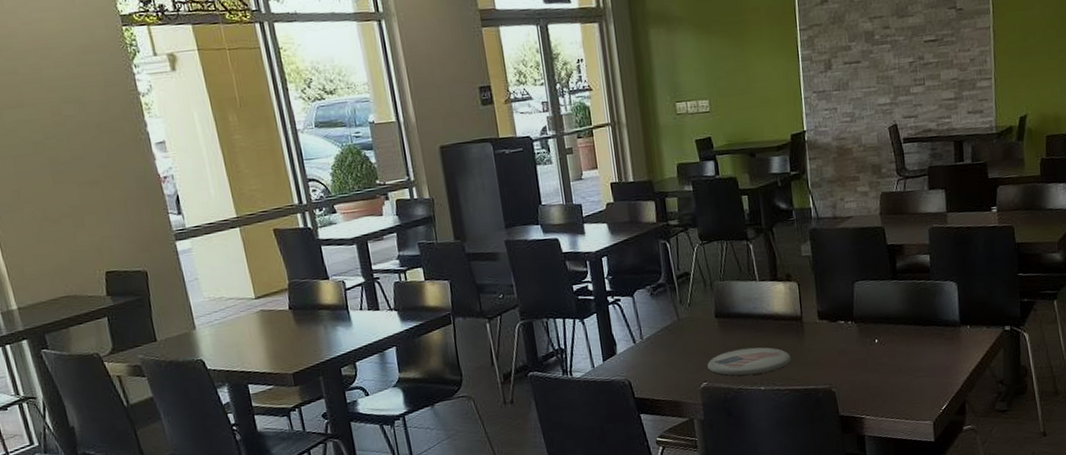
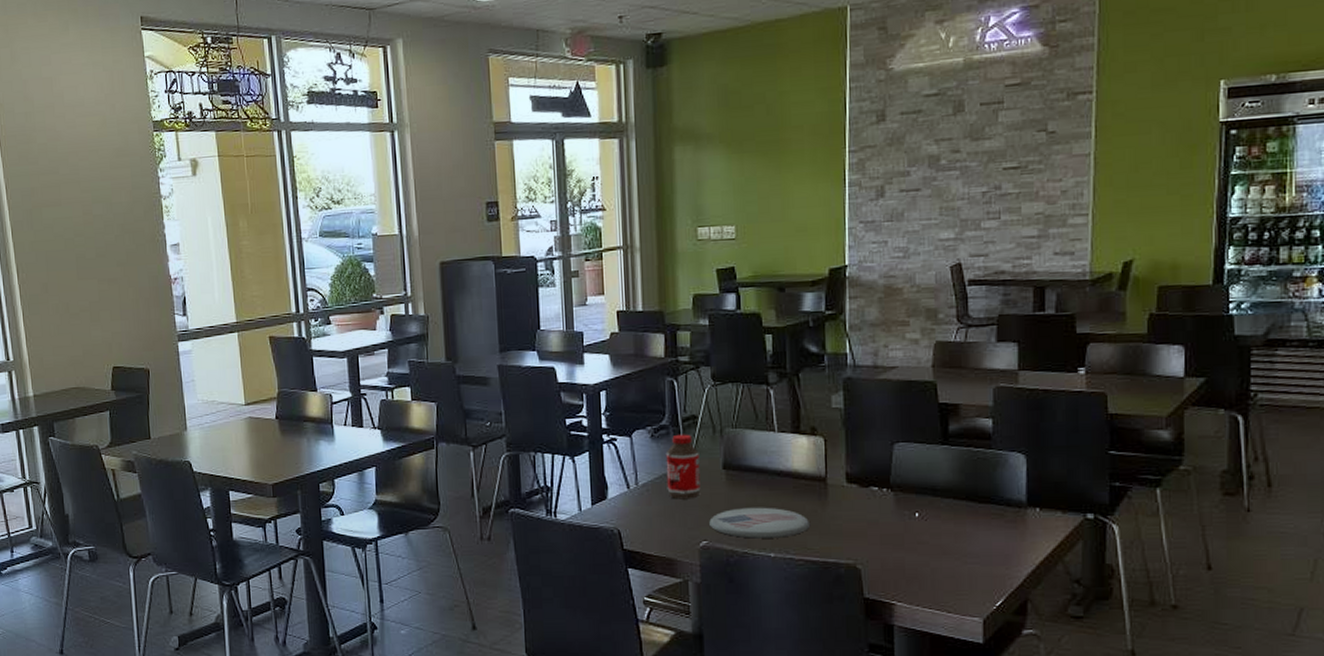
bottle: none [664,290,698,349] -> present [665,434,701,500]

